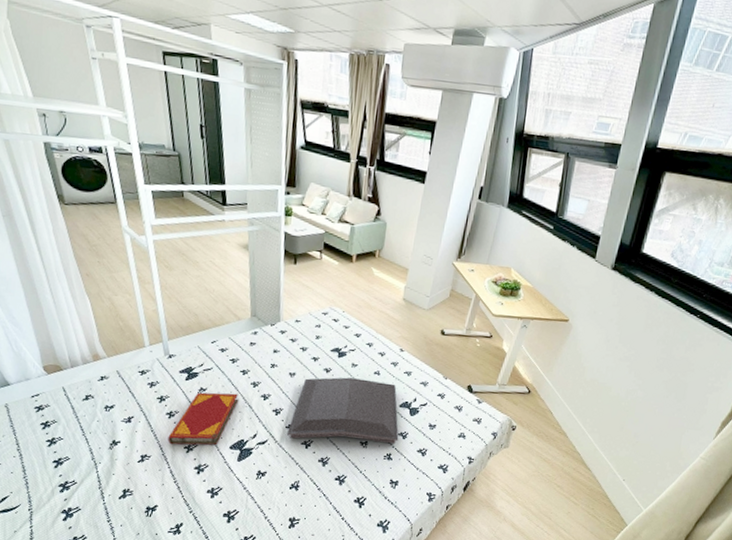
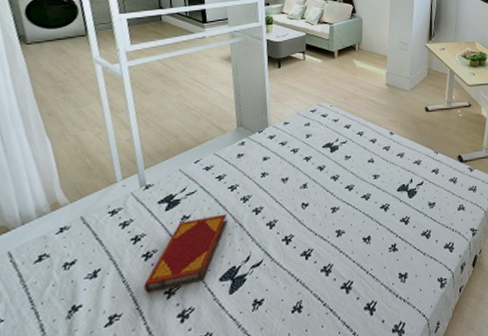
serving tray: present [287,377,399,443] -> none [284,168,401,252]

